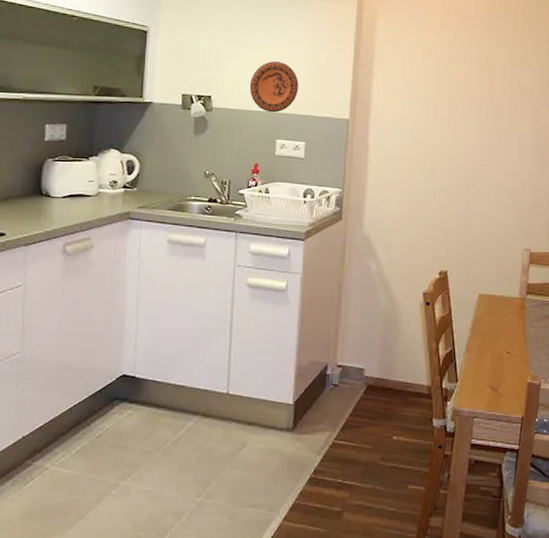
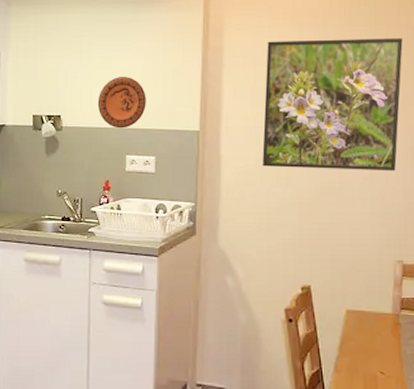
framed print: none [408,37,538,167] -> present [262,38,403,171]

